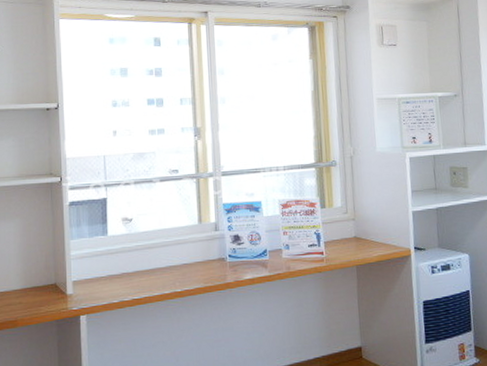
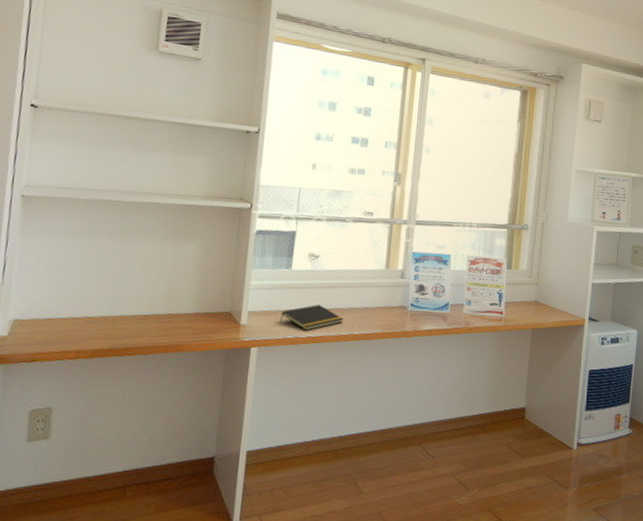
notepad: none [104,267,165,294] -> present [280,305,344,331]

